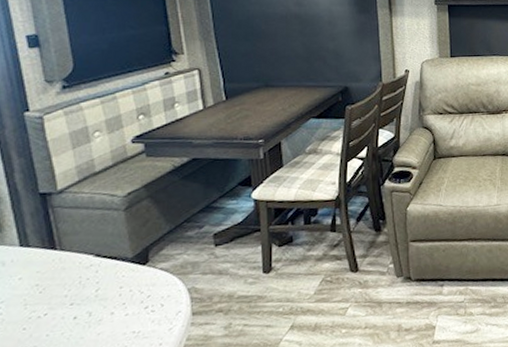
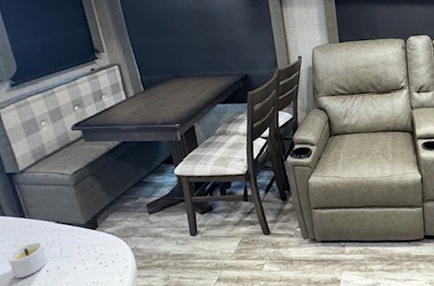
candle: none [24,279,77,328] -> present [8,241,47,278]

